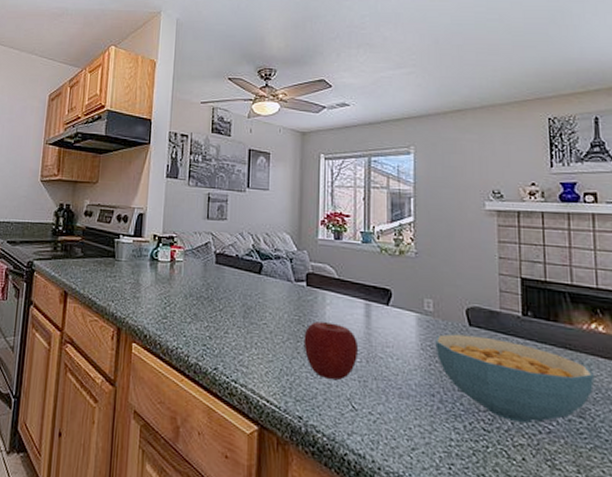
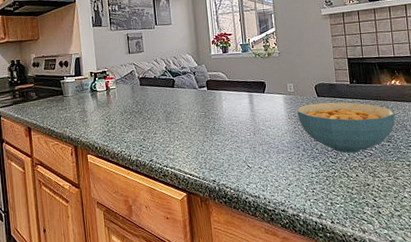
apple: present [303,321,359,381] -> none [209,112,248,151]

